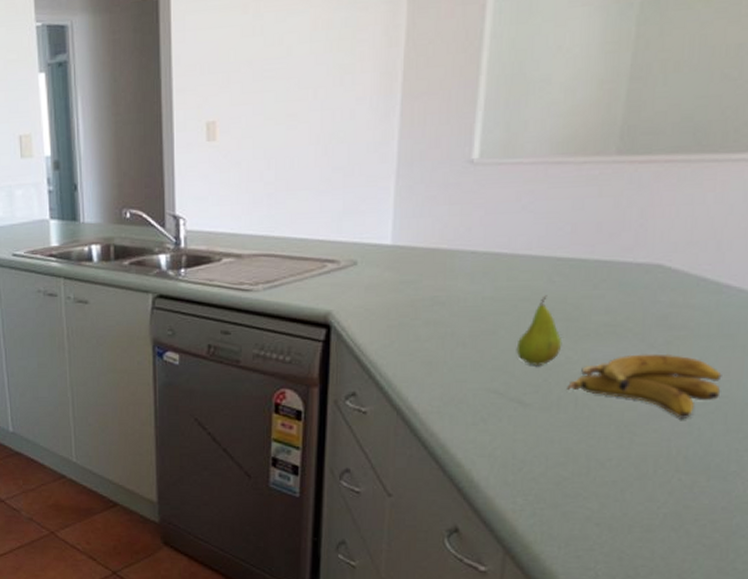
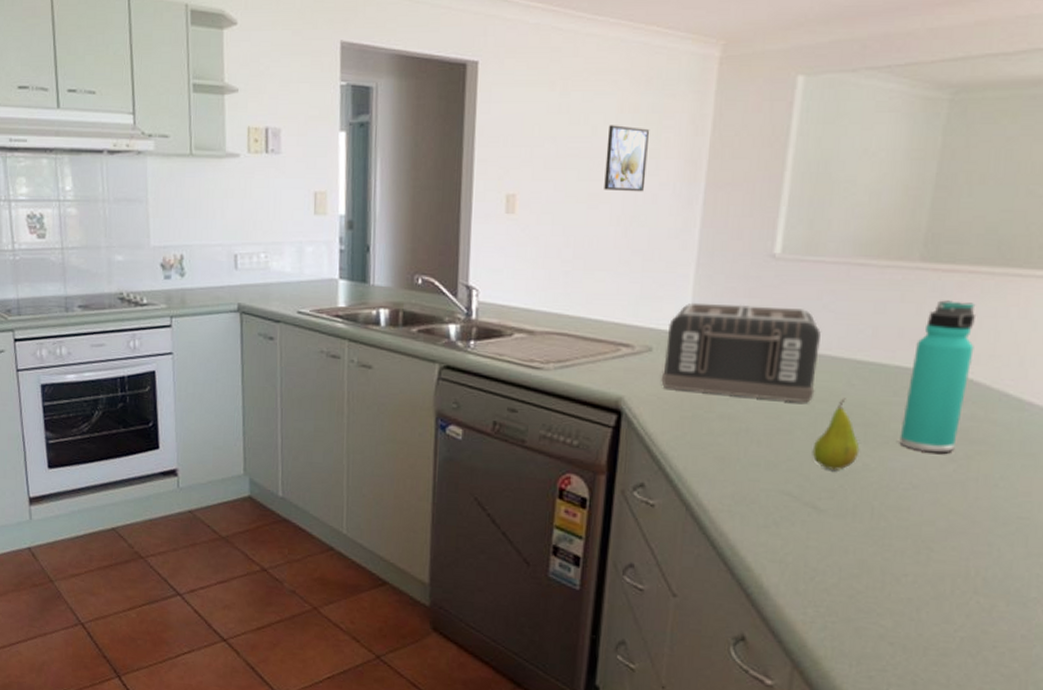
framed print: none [302,43,344,110] -> present [604,125,650,192]
toaster: none [367,211,522,304] -> present [661,302,822,403]
banana: present [566,353,722,420] -> none [863,466,1023,539]
thermos bottle: none [600,191,673,341] -> present [899,300,976,454]

